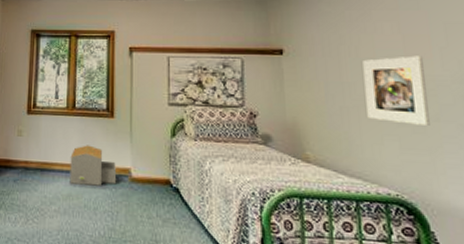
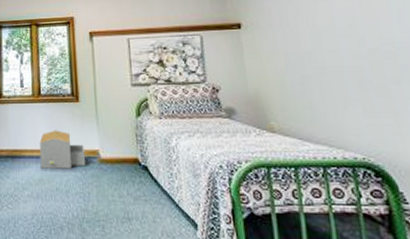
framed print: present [362,56,430,125] -> none [321,20,392,88]

